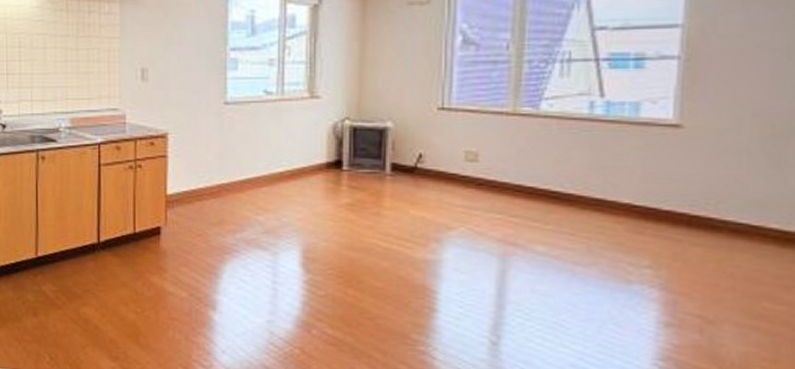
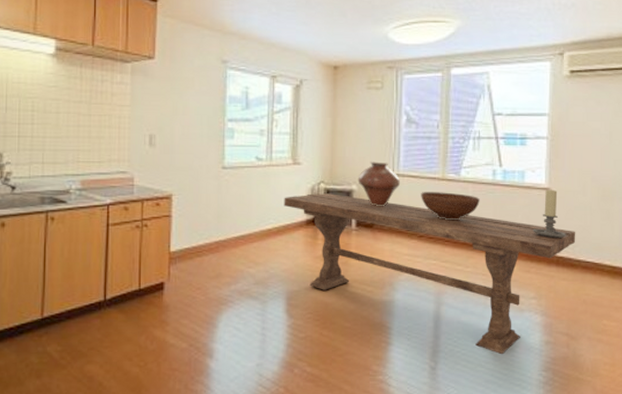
dining table: none [299,132,722,335] -> present [284,193,576,355]
vase: none [394,93,452,147] -> present [358,161,400,206]
fruit bowl: none [481,130,569,166] -> present [421,192,480,221]
candle holder: none [650,126,706,192] -> present [533,189,567,239]

